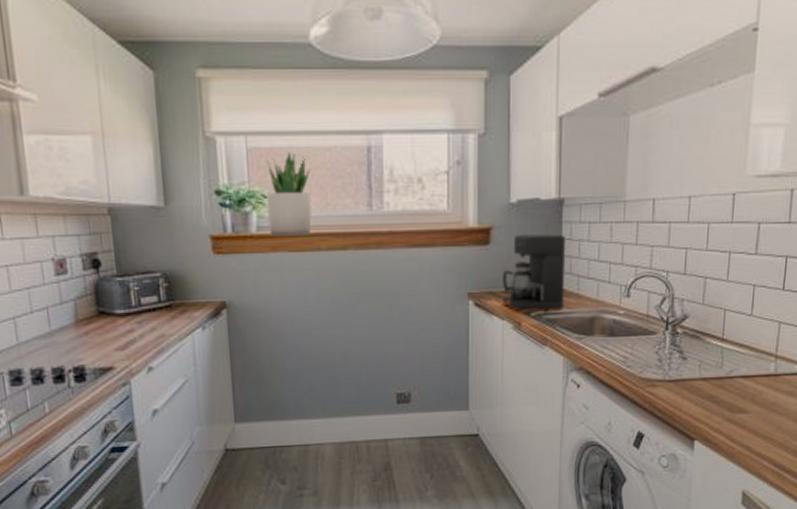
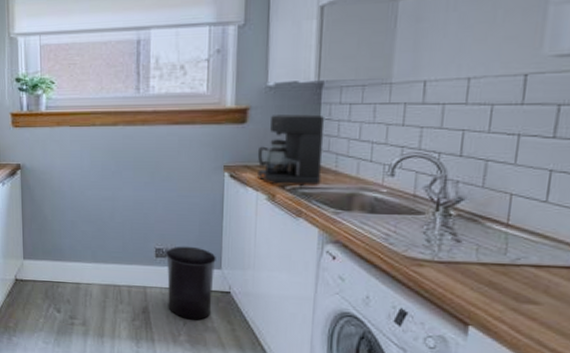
planter: present [266,152,312,238] -> none [53,47,90,115]
waste bin: none [409,387,463,471] -> present [166,246,216,320]

